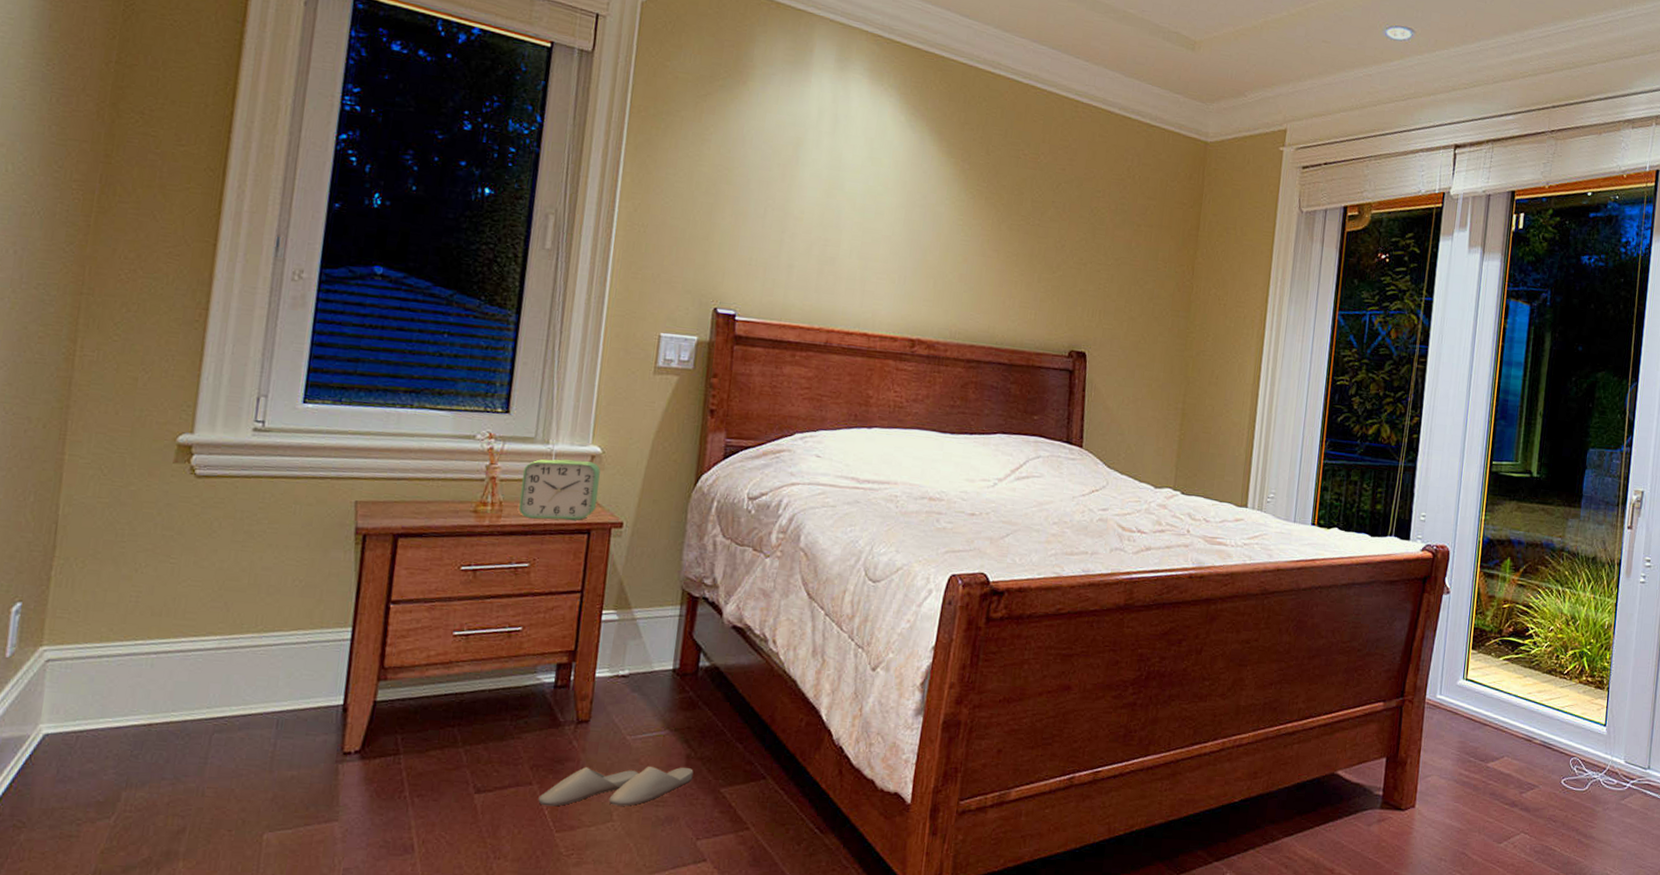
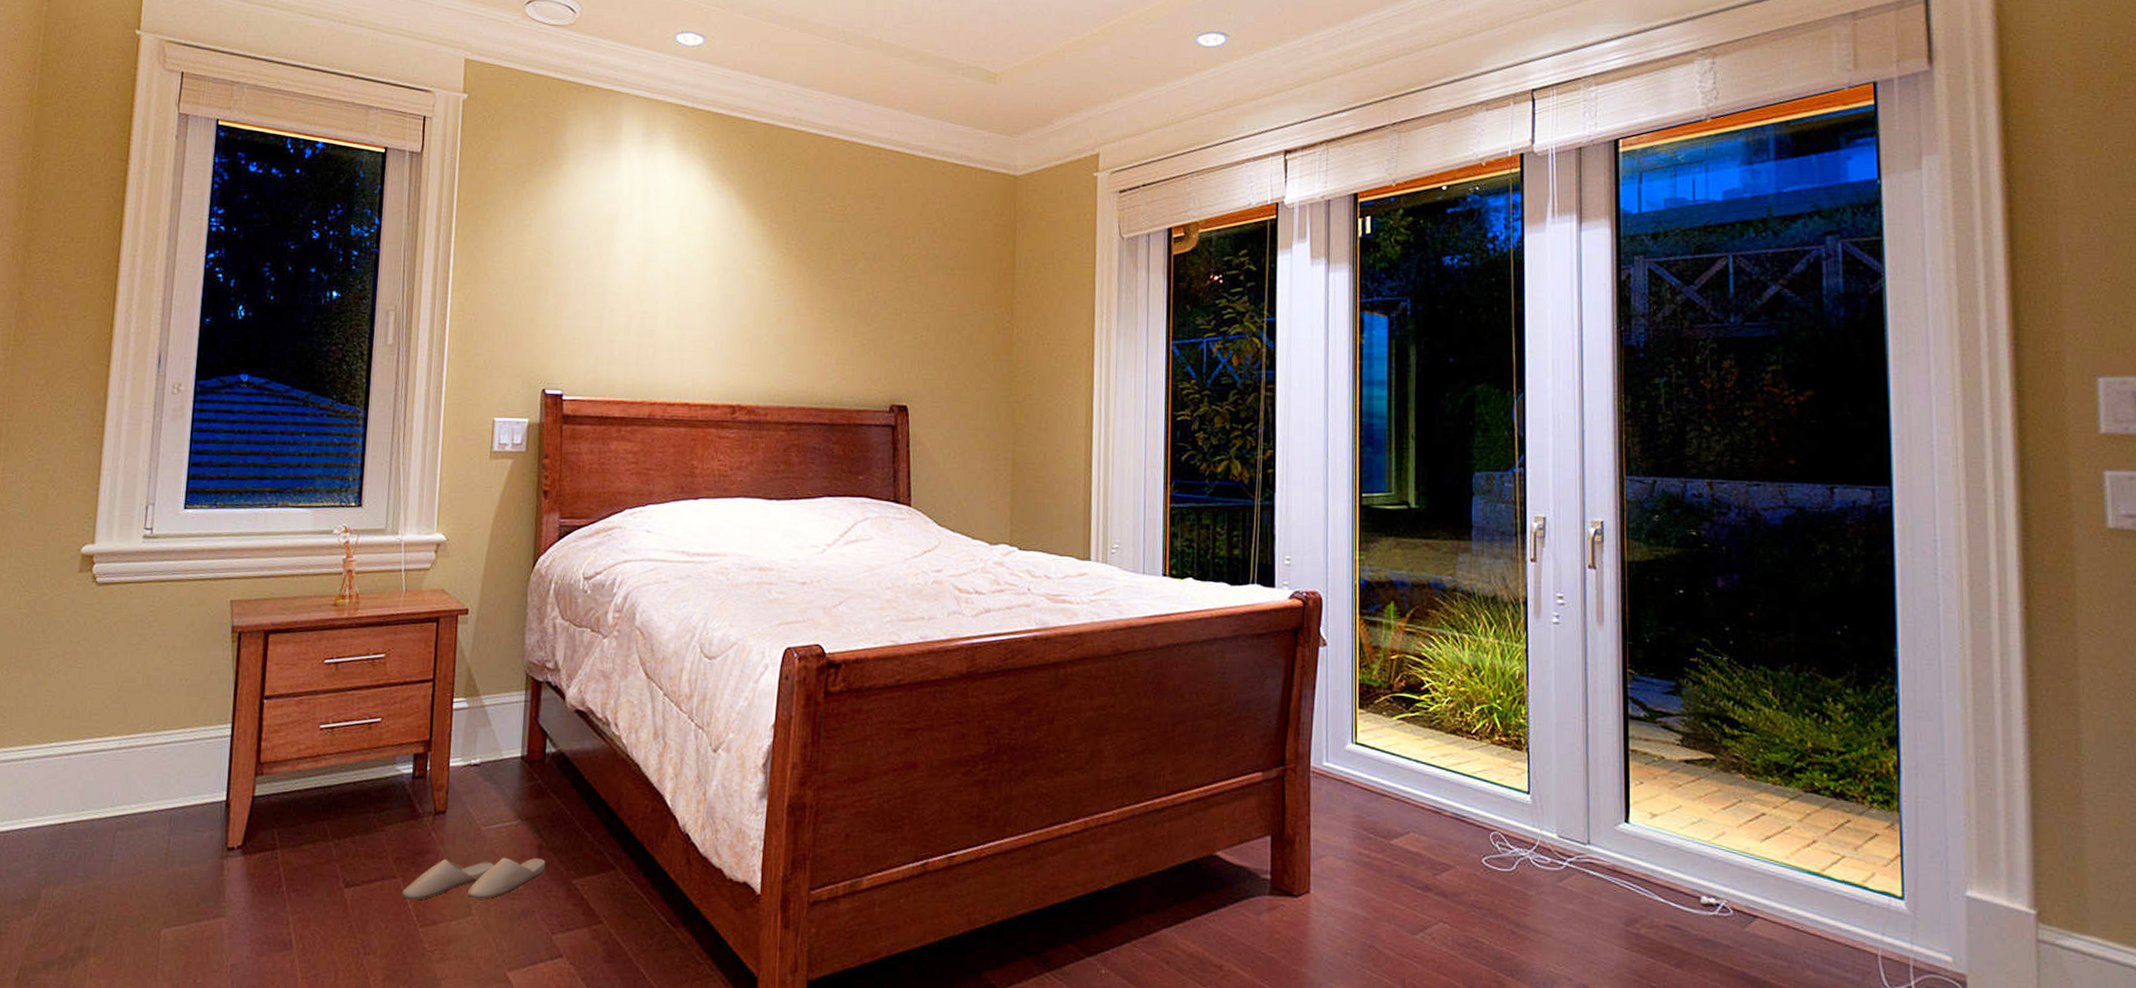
alarm clock: present [519,459,601,521] -> none [374,549,446,610]

